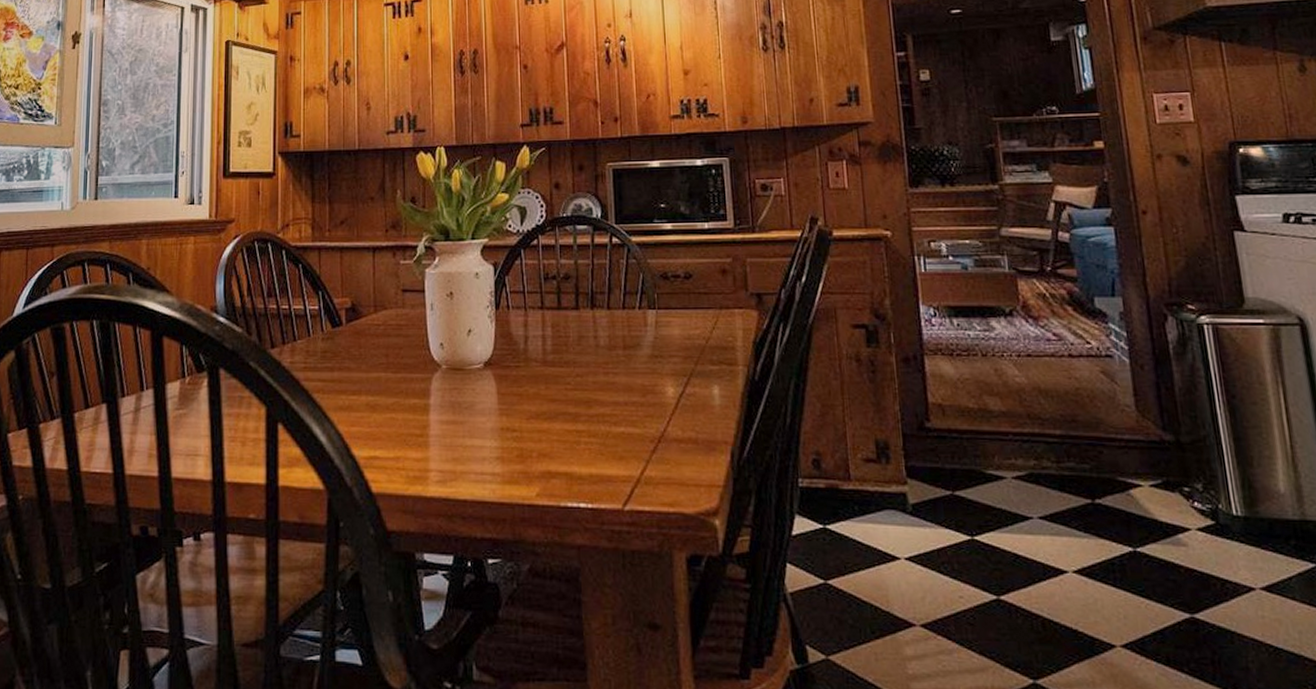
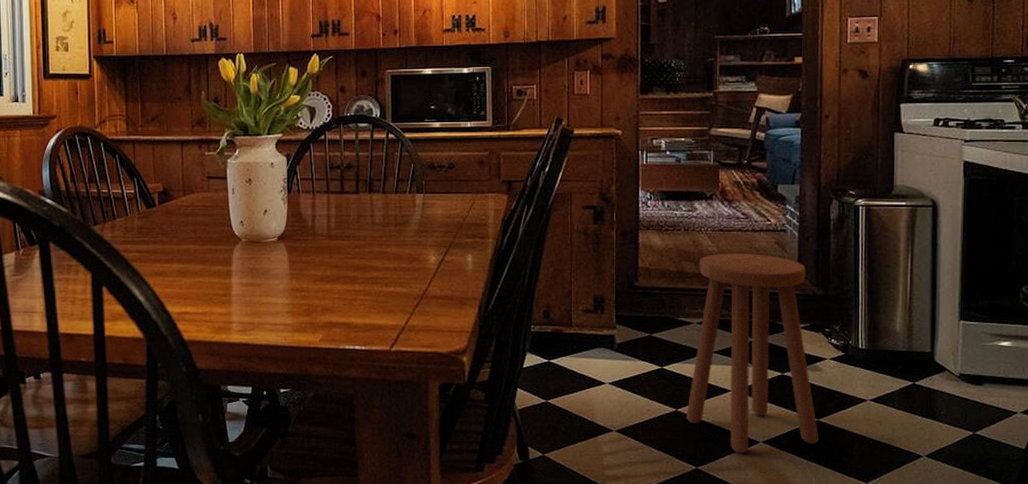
stool: none [1005,385,1198,662] -> present [687,253,819,453]

